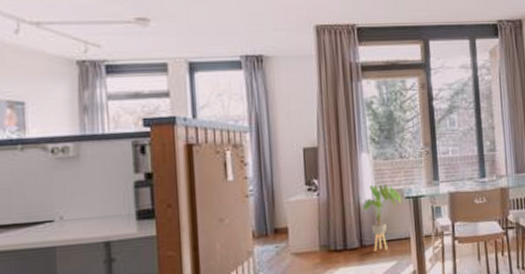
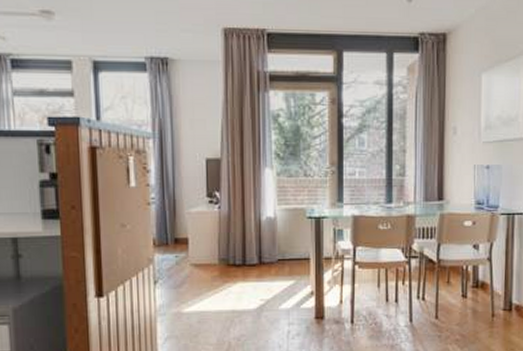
house plant: present [362,184,402,252] -> none [263,201,304,270]

